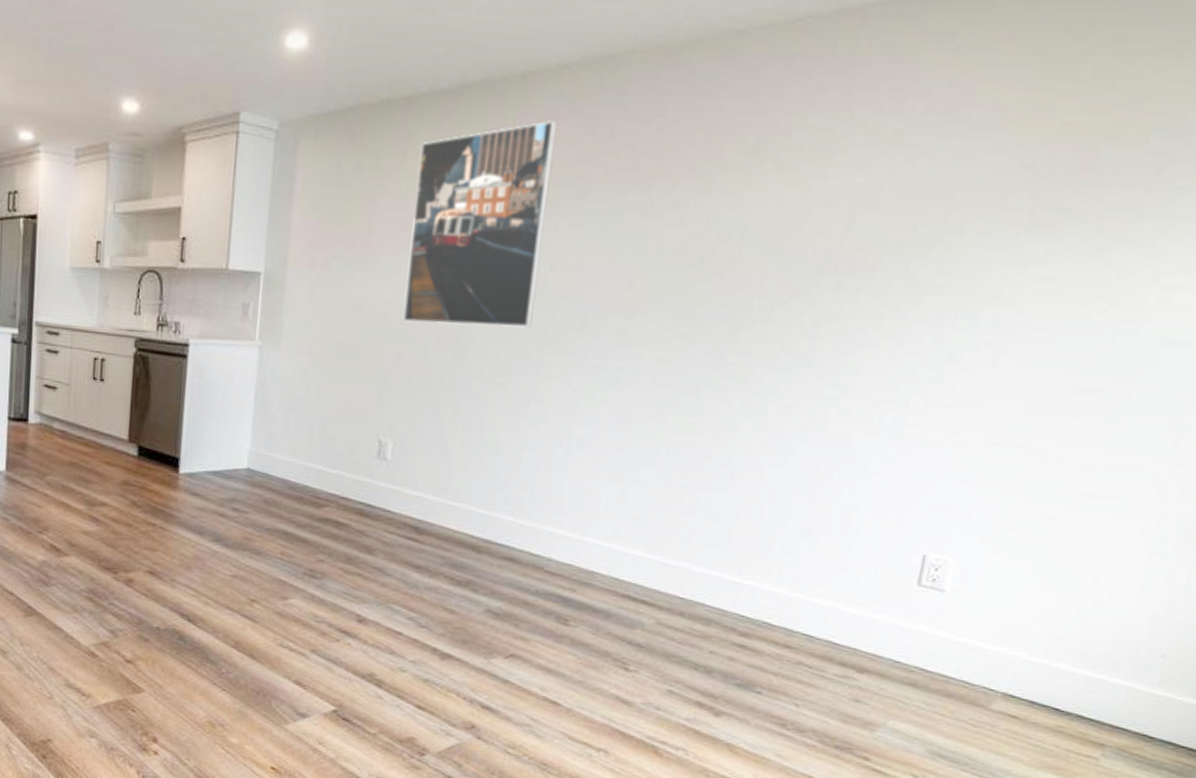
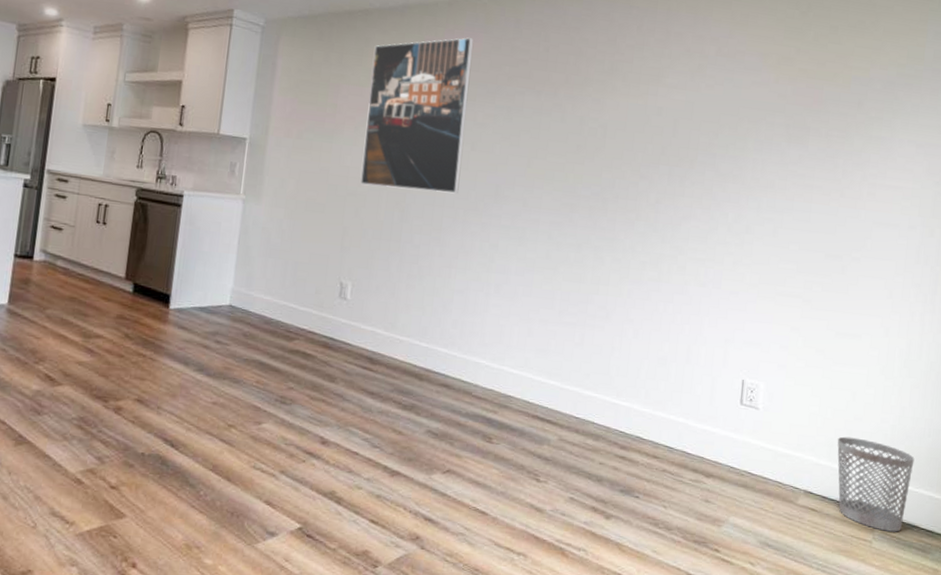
wastebasket: none [1053,628,1184,749] -> present [837,436,915,532]

